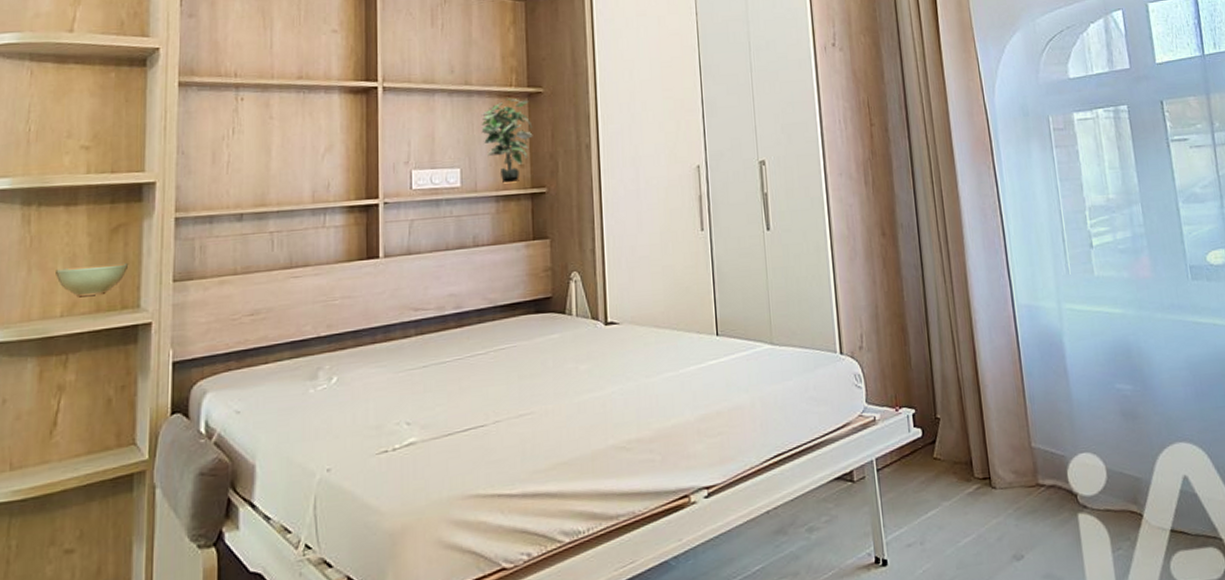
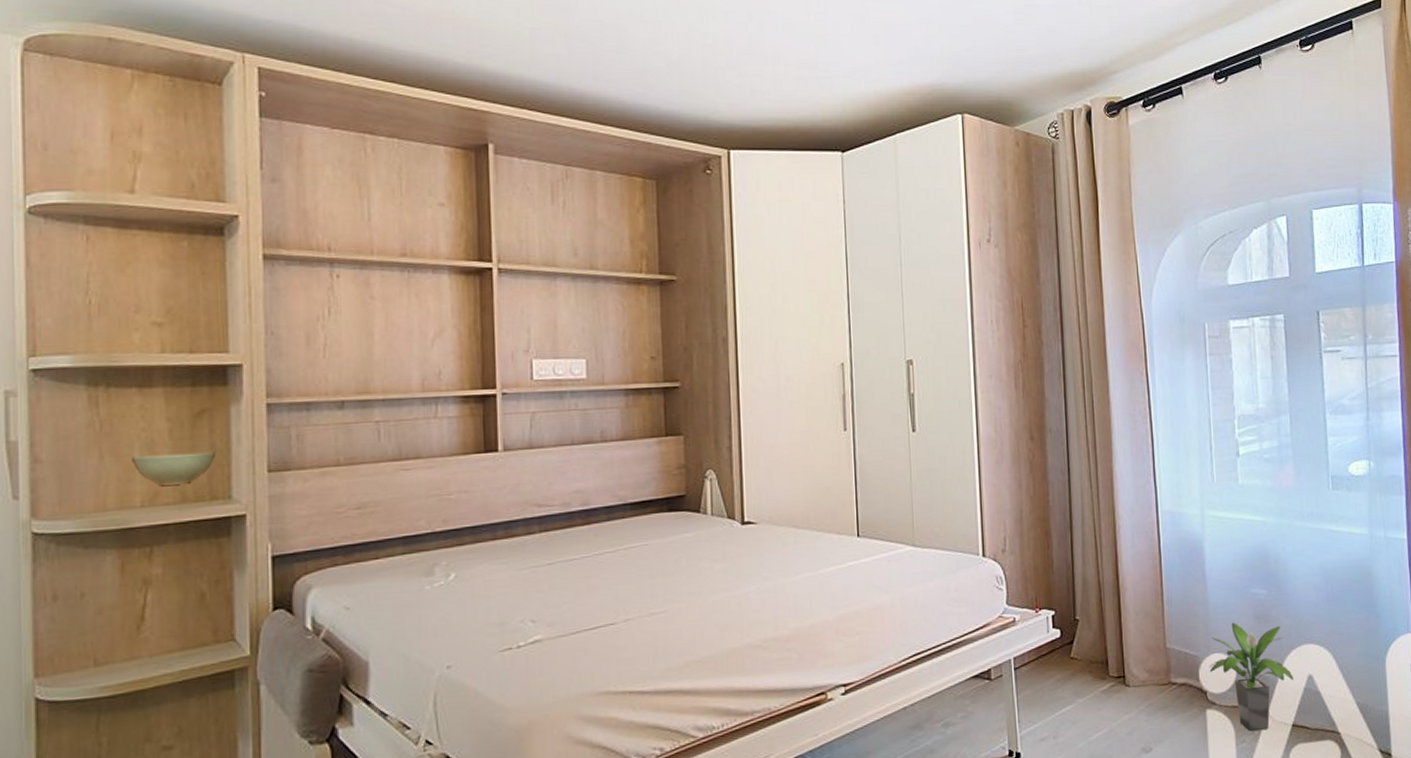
potted plant: present [481,98,533,182] -> none [608,285,666,375]
potted plant: none [1077,419,1168,537] -> present [1209,622,1293,731]

